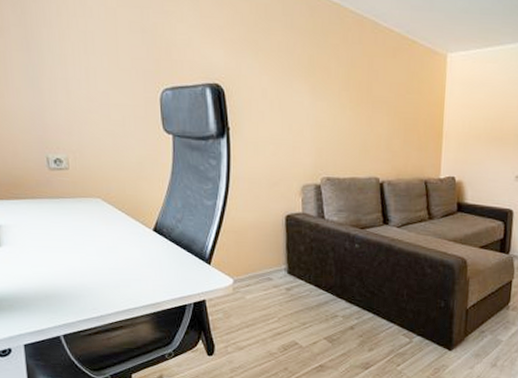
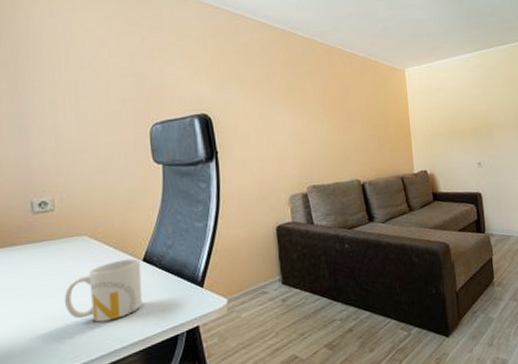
mug: none [81,226,153,282] -> present [64,258,143,323]

